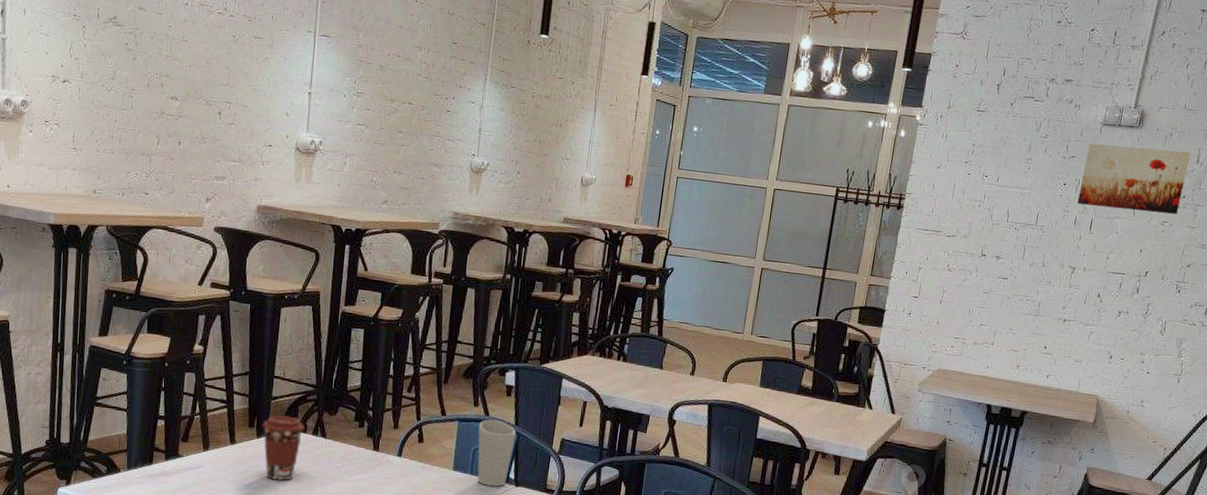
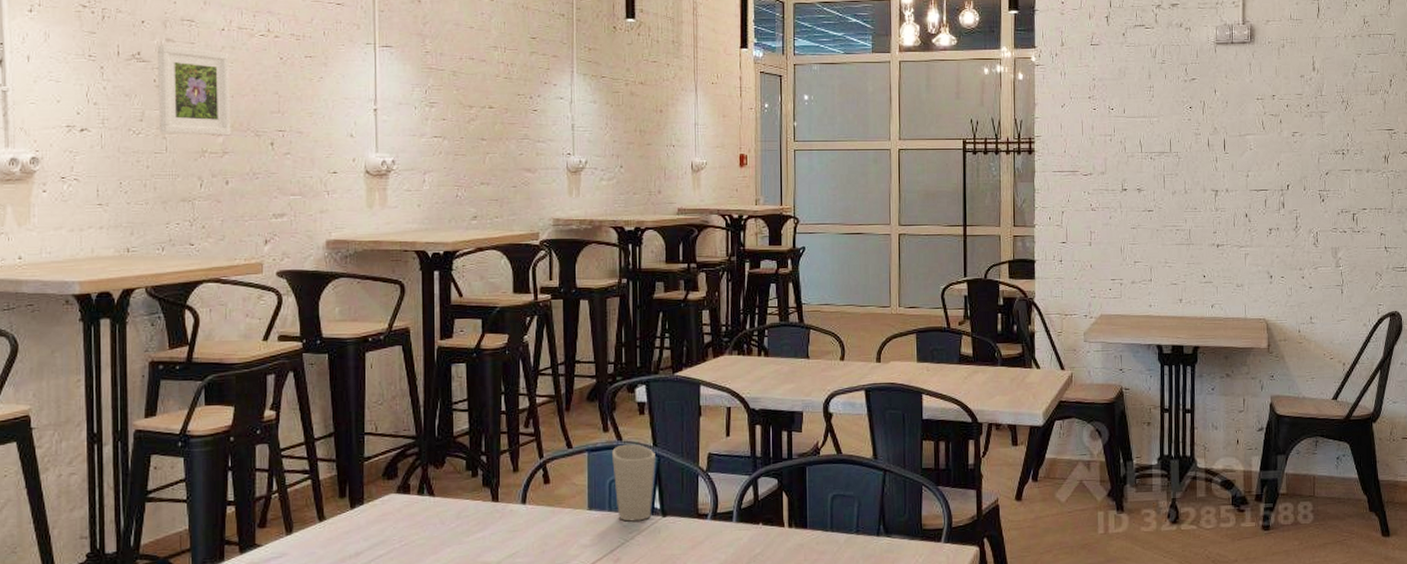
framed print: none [127,12,190,102] -> present [156,45,231,136]
coffee cup: present [262,415,305,481] -> none [355,477,408,556]
wall art: present [1077,143,1191,214] -> none [1206,61,1306,126]

